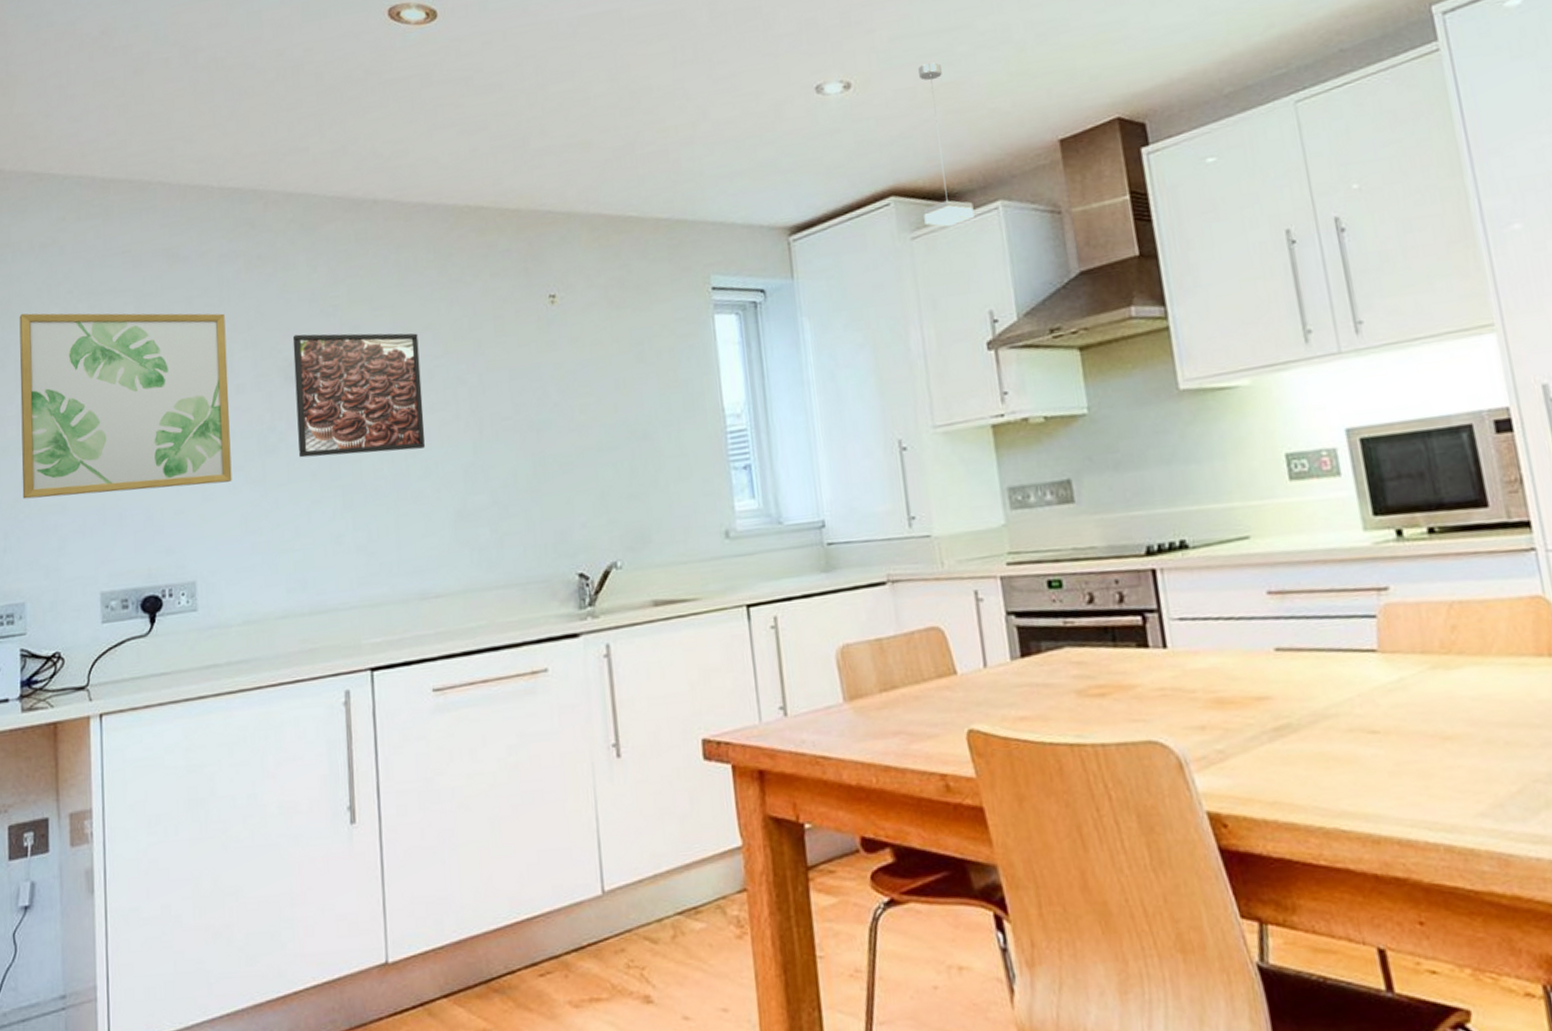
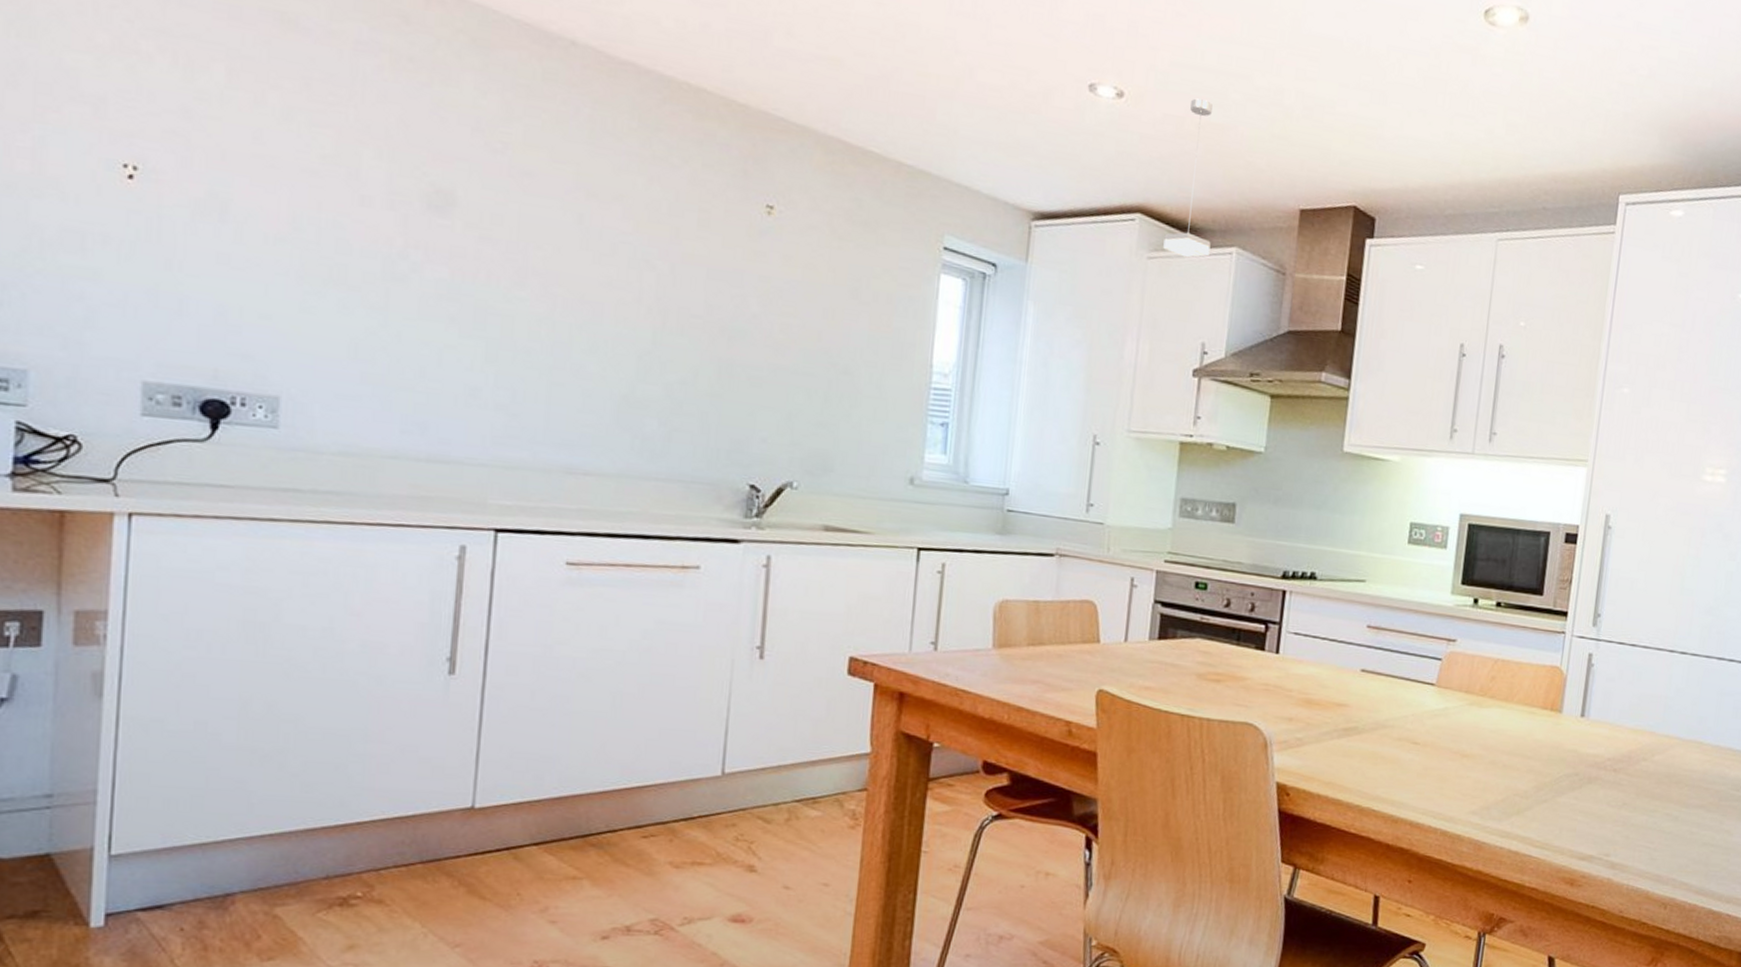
wall art: present [19,313,232,499] -> none [33,25,355,300]
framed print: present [292,333,425,458] -> none [436,160,605,323]

